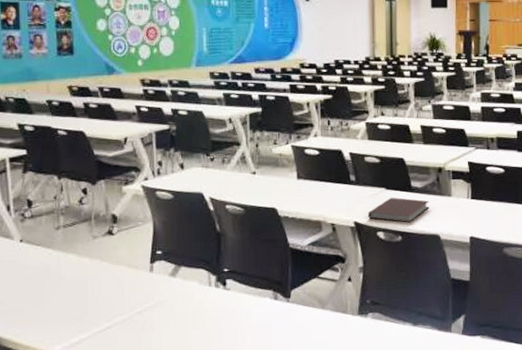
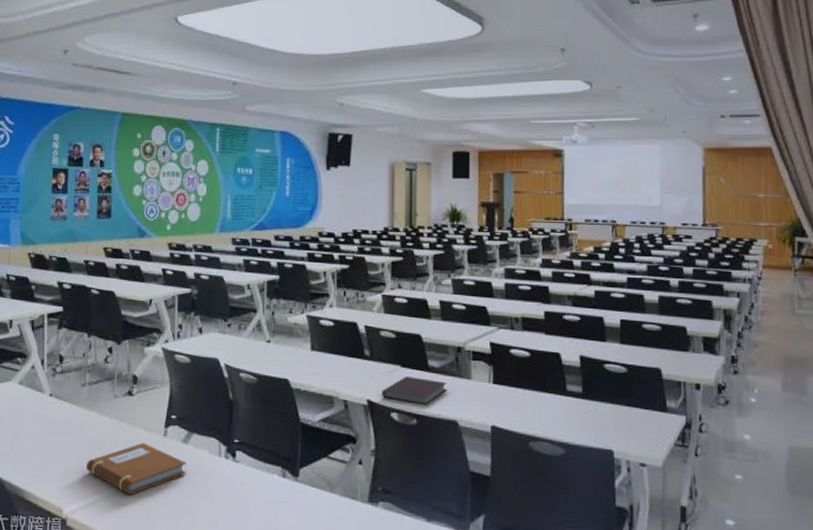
notebook: none [68,279,176,330] -> present [86,442,186,495]

